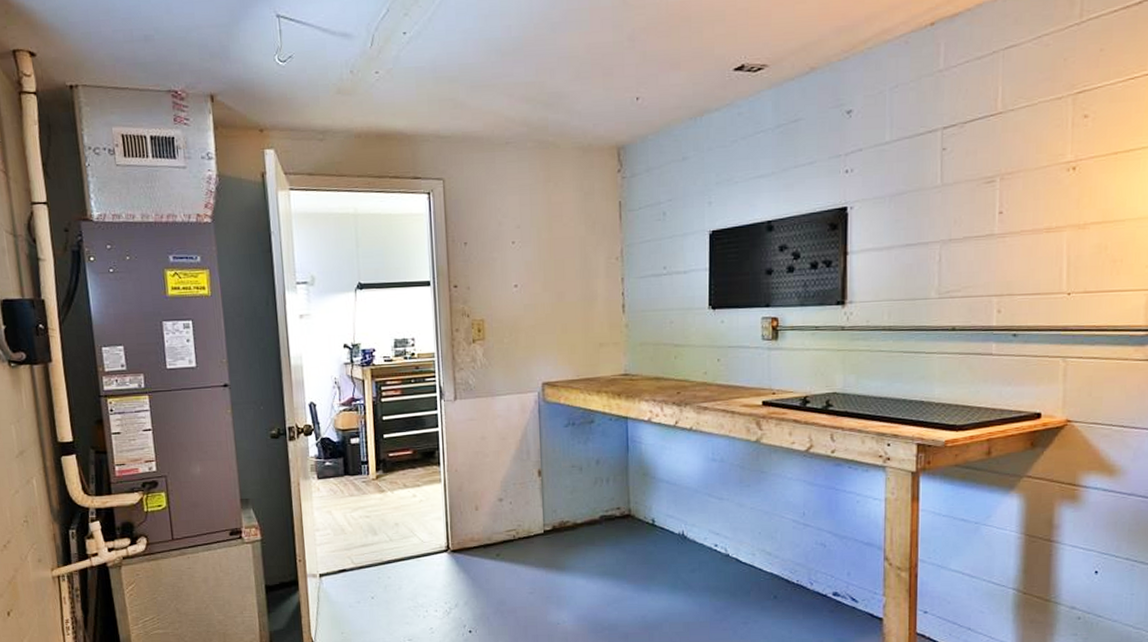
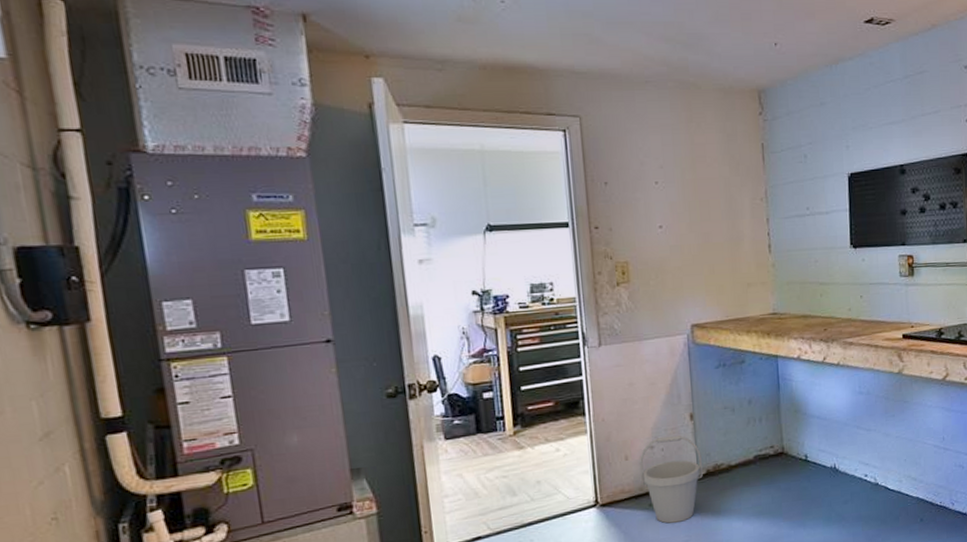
bucket: none [488,491,549,574] -> present [639,436,703,524]

